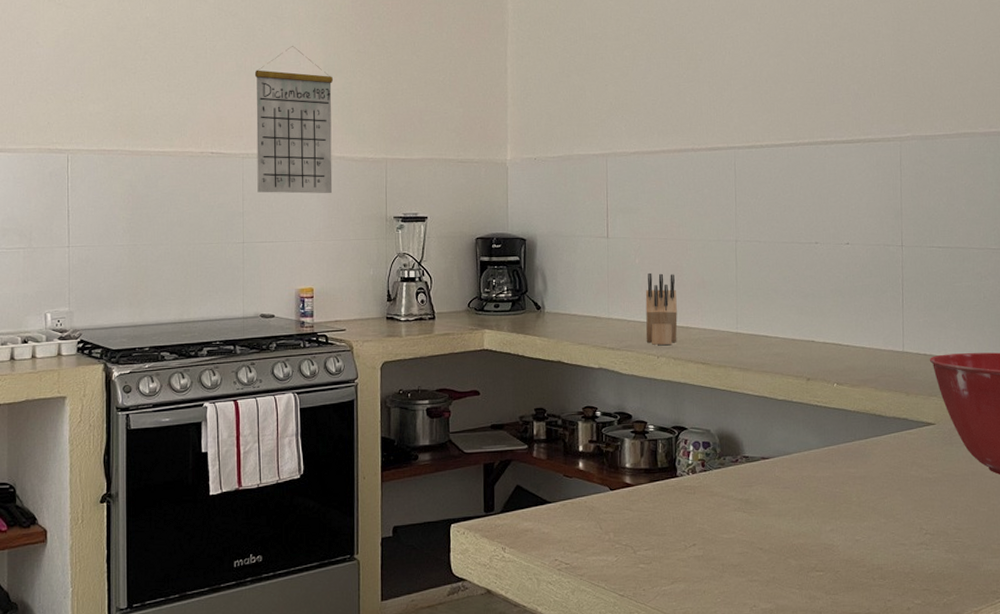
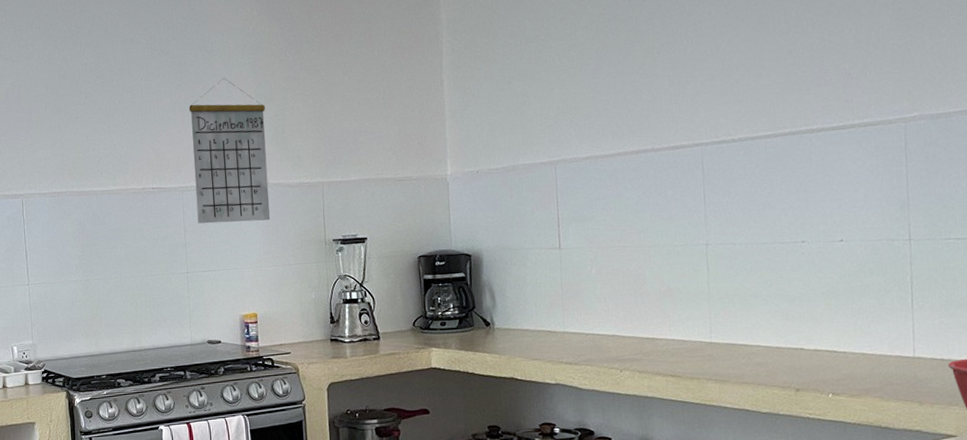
knife block: present [645,272,678,345] -> none [604,282,642,358]

